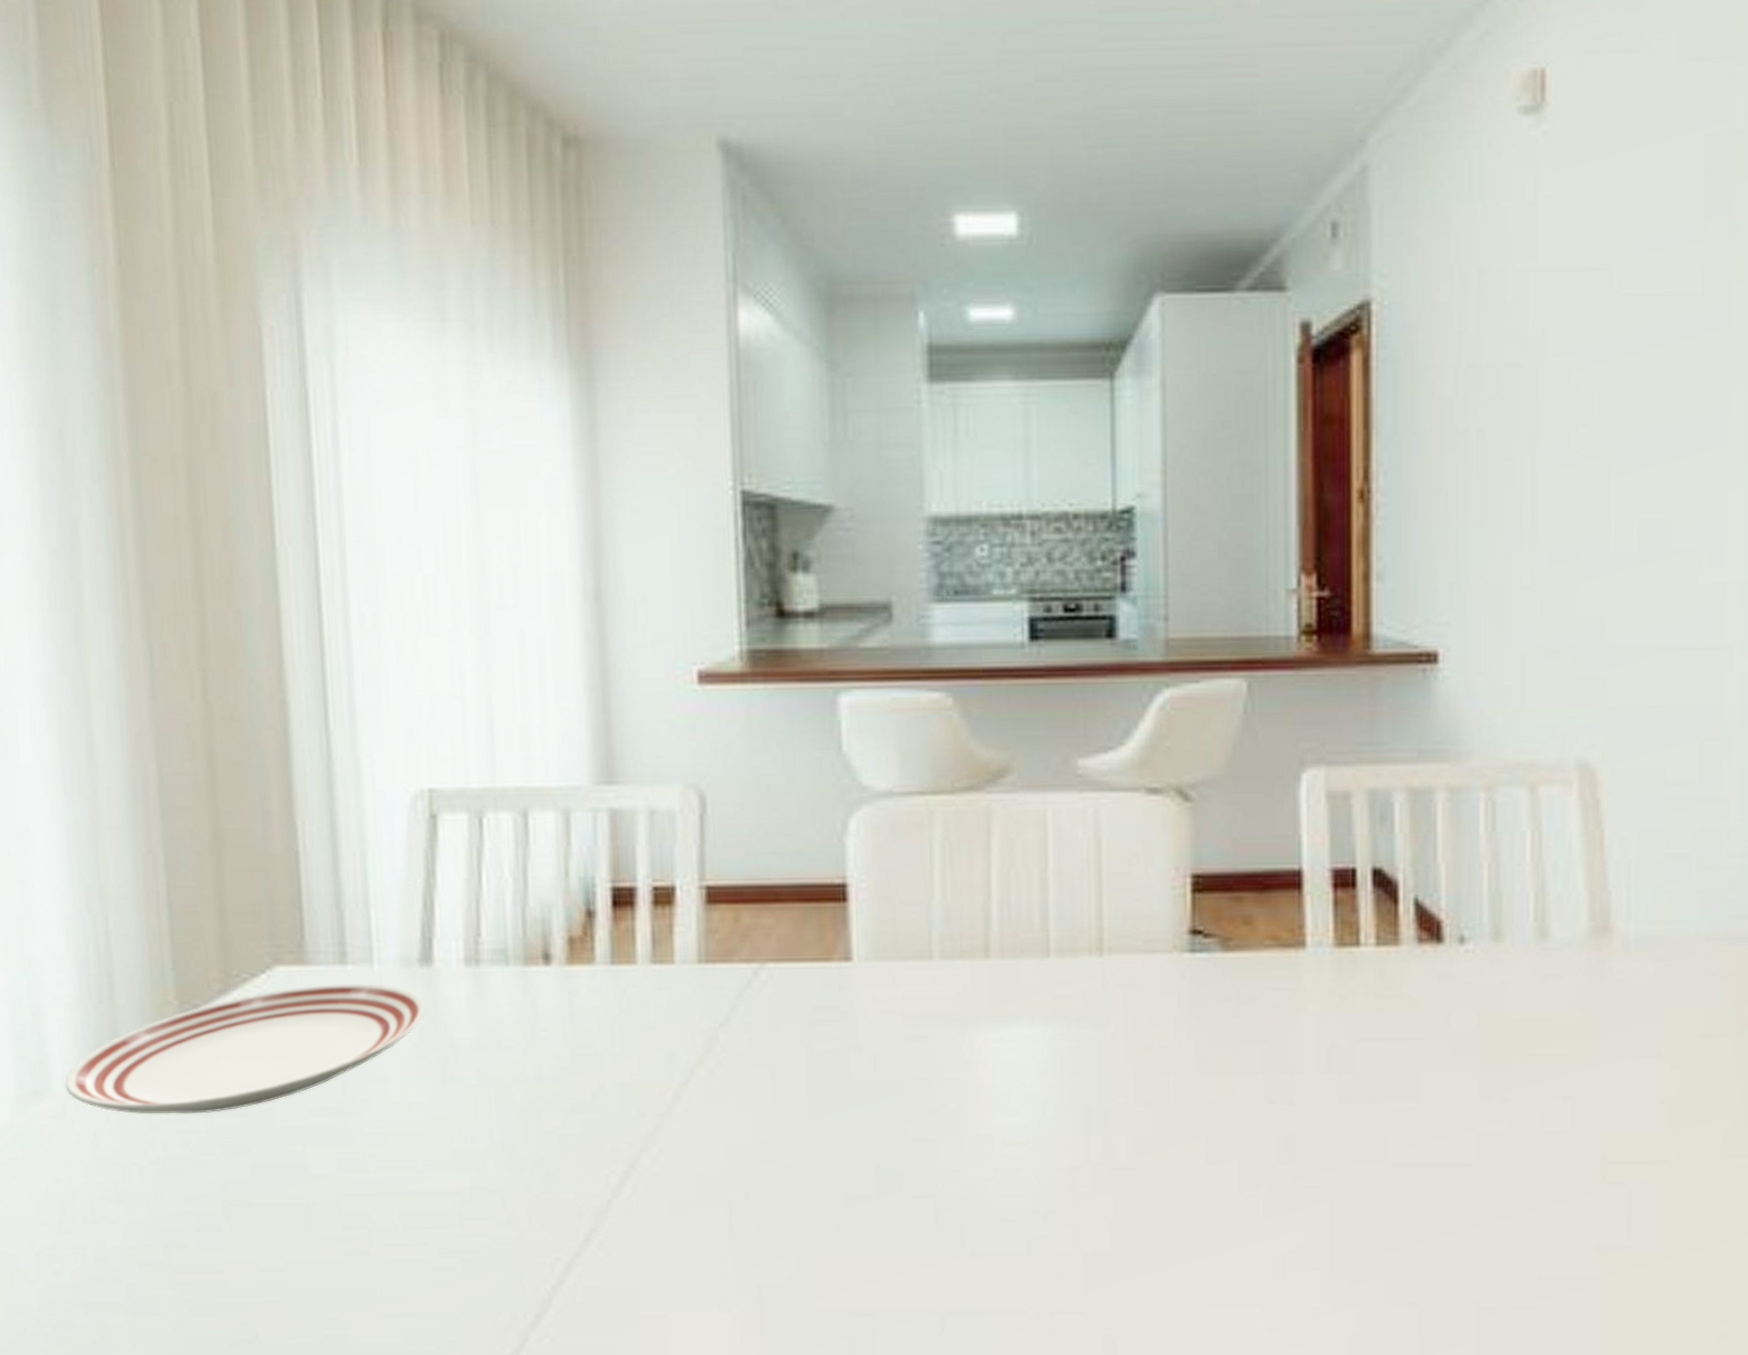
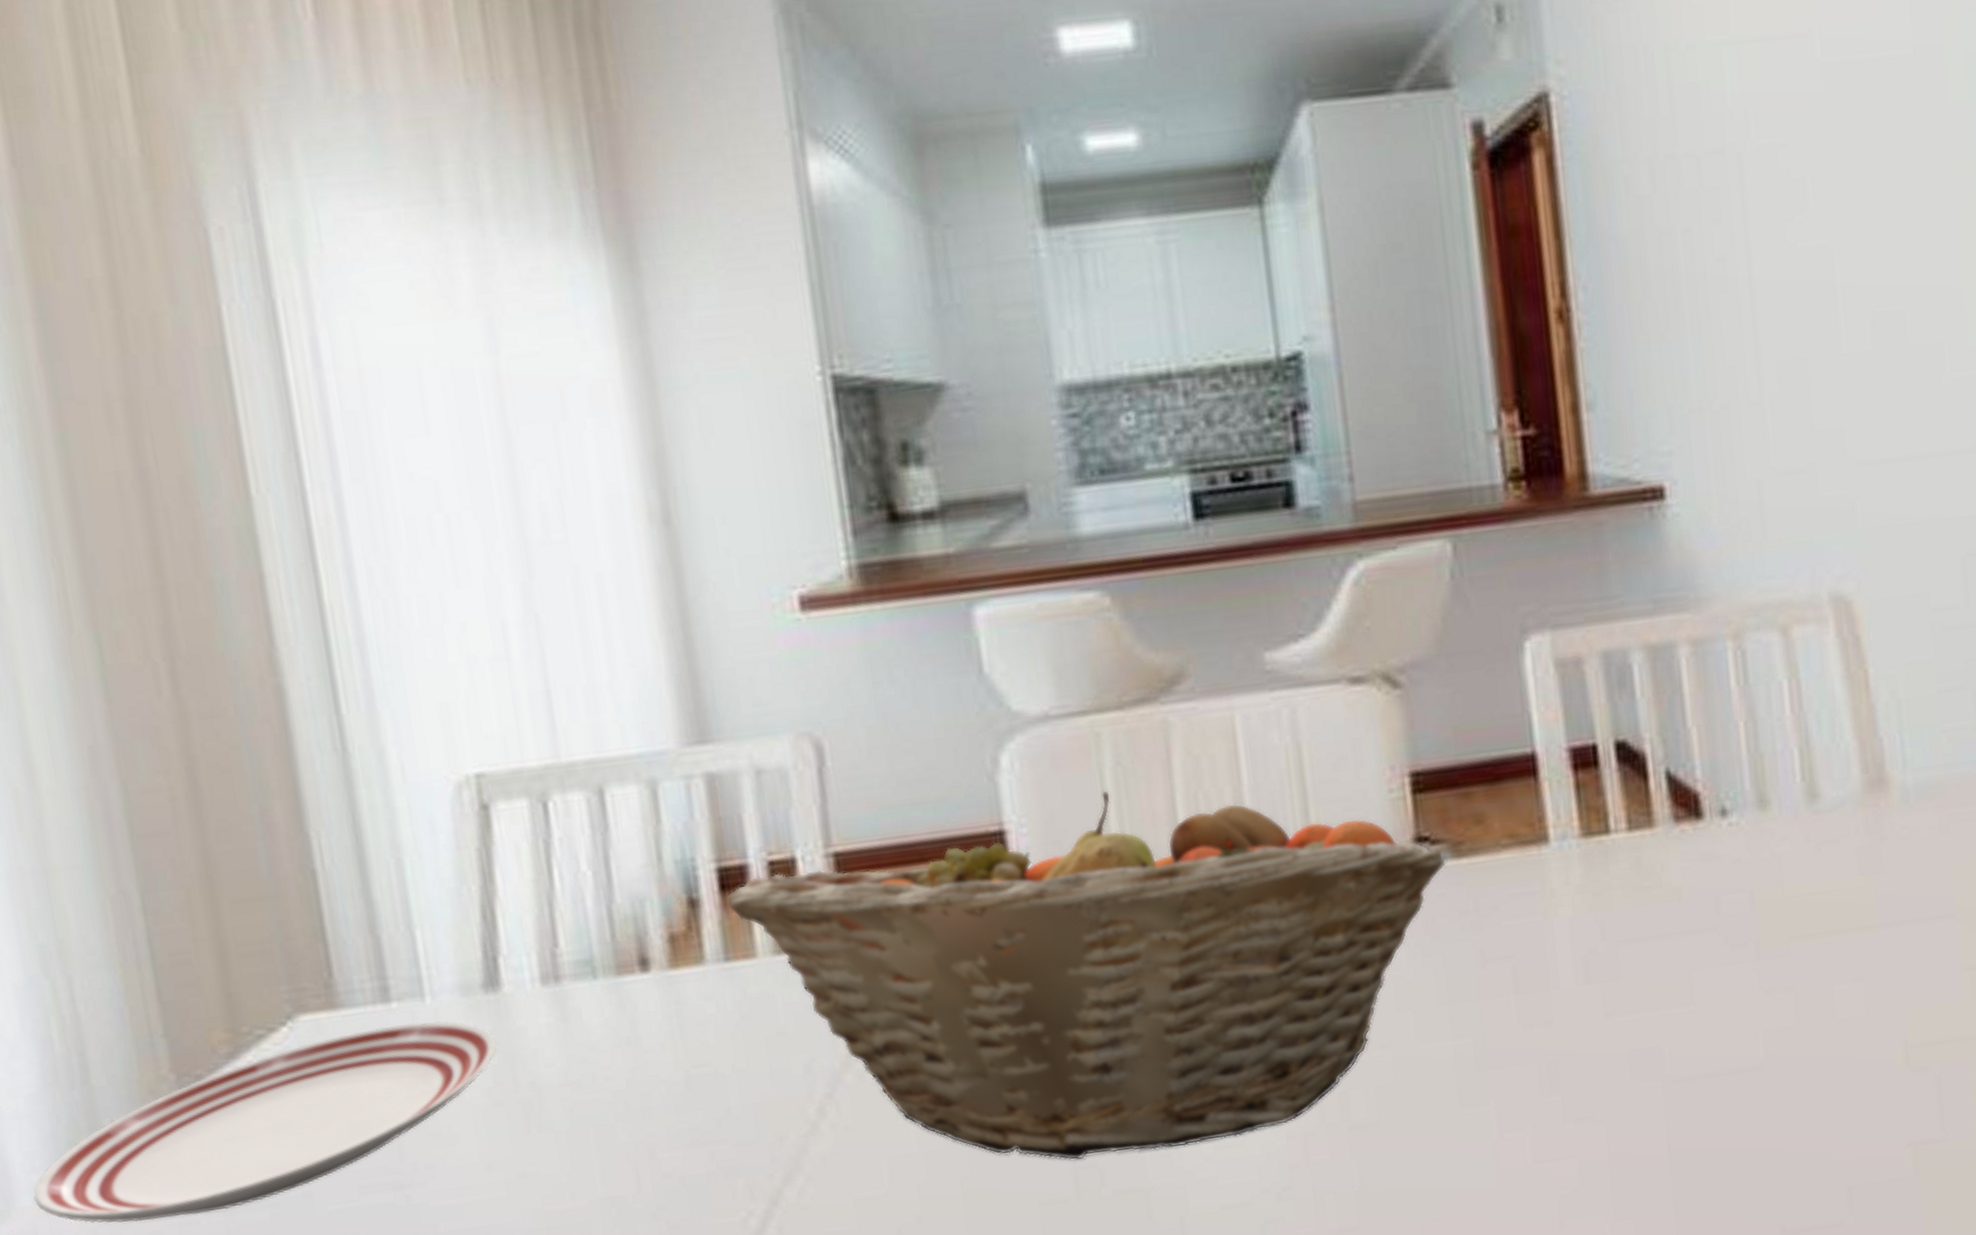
fruit basket: none [616,861,1215,1165] -> present [726,791,1446,1160]

